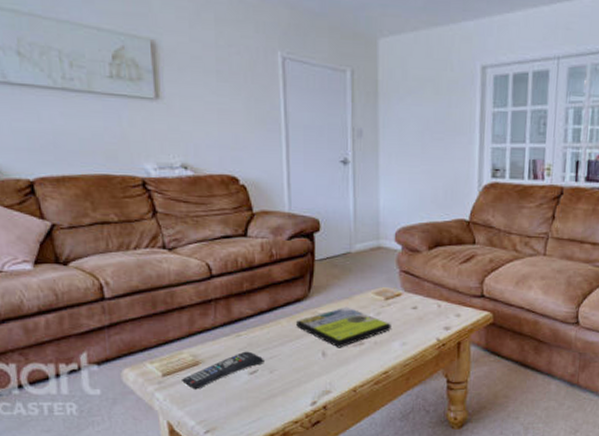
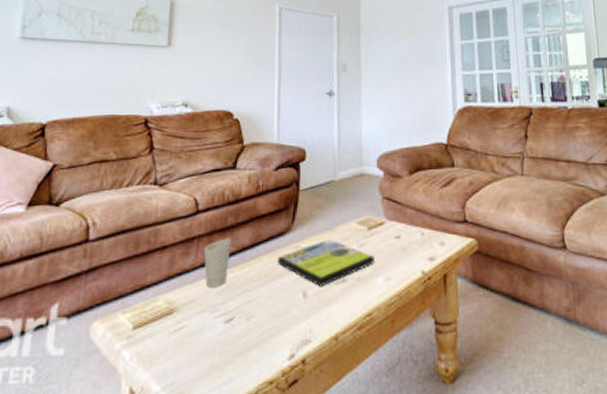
remote control: present [180,351,264,390] -> none [151,295,242,345]
cup: none [221,302,249,344] -> present [203,238,232,287]

